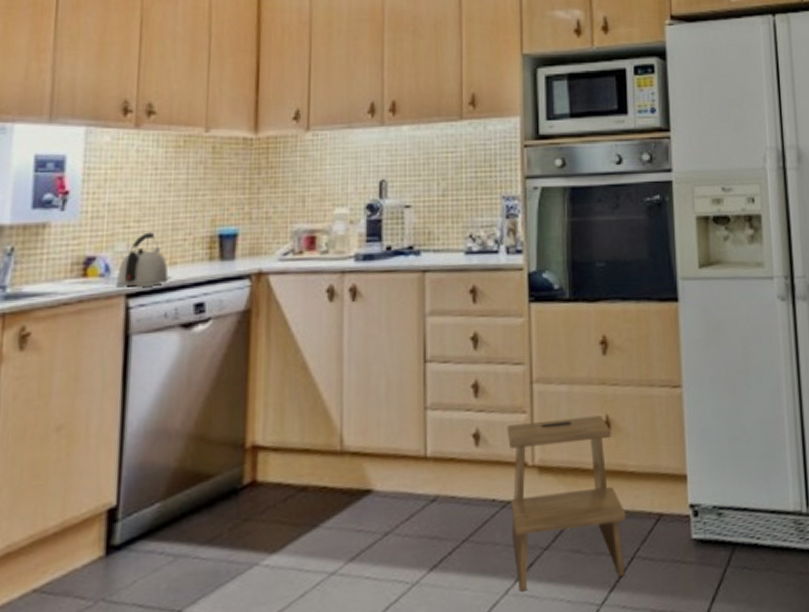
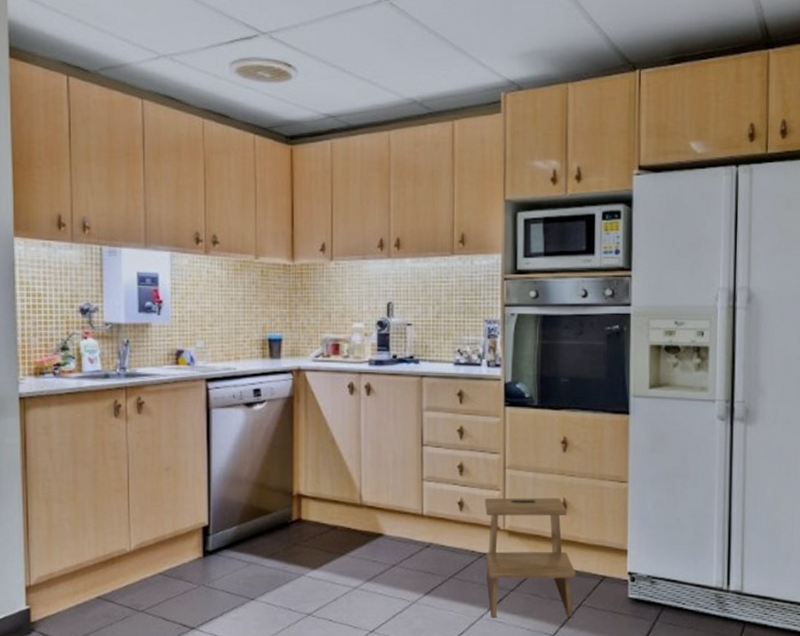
kettle: present [115,232,169,288] -> none [198,334,234,375]

